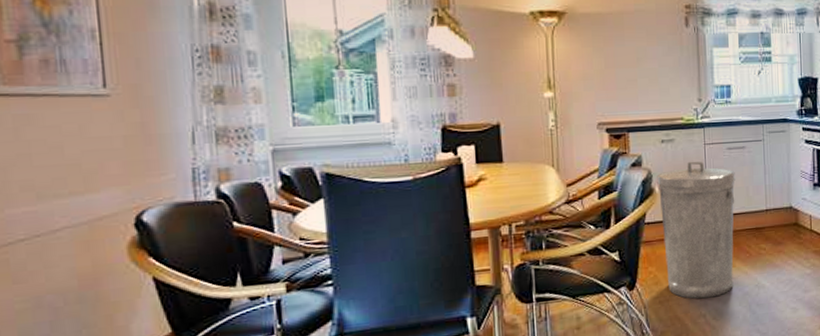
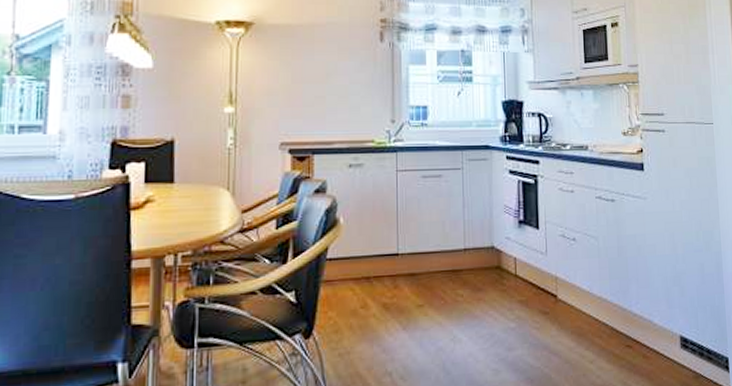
trash can: present [657,161,735,299] -> none [342,189,430,353]

